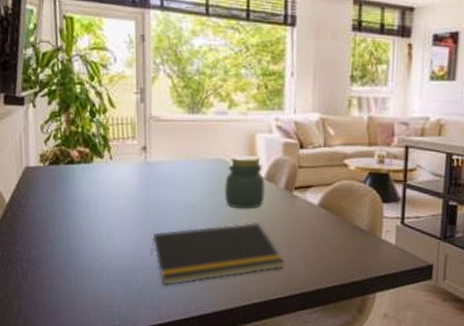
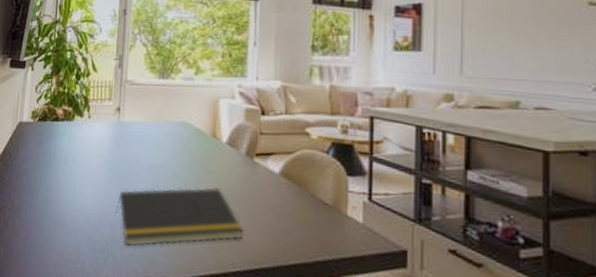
jar: present [224,155,265,209] -> none [187,119,227,173]

